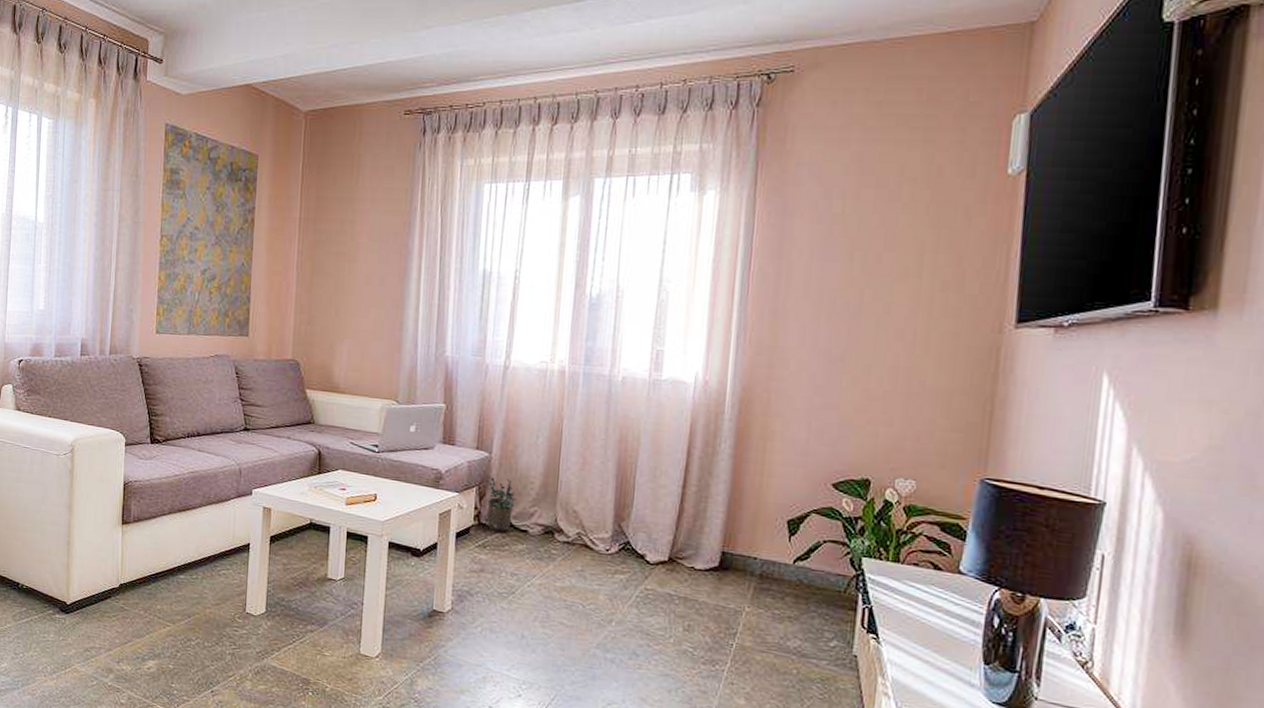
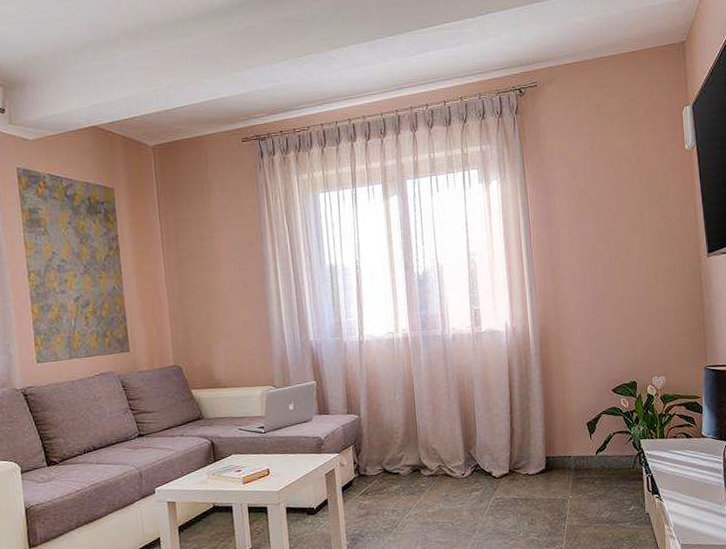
potted plant: present [485,474,516,532] -> none [358,433,386,479]

